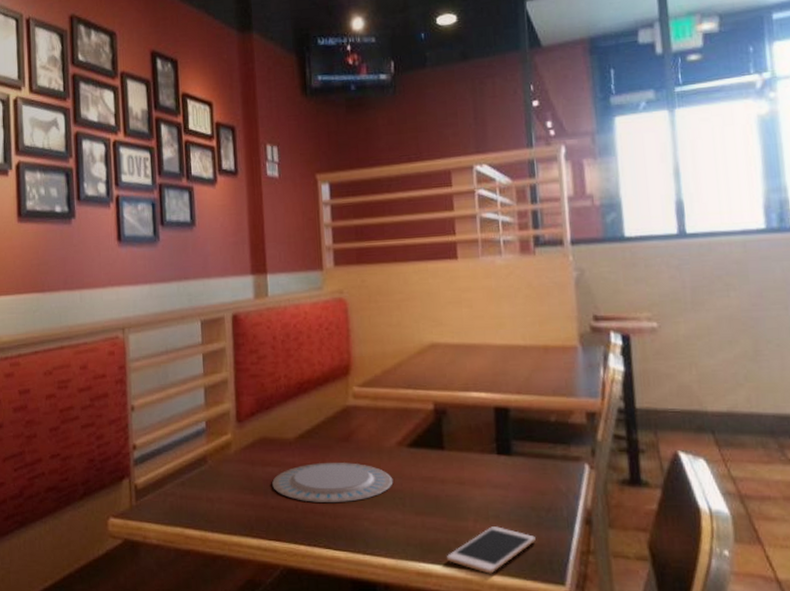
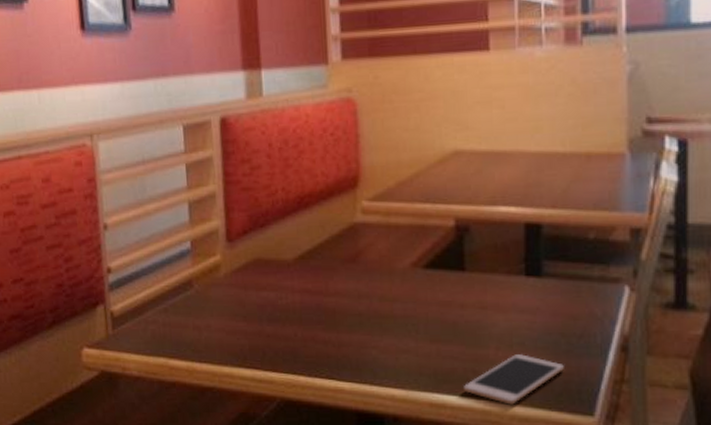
plate: present [272,462,394,503] -> none [268,286,406,331]

